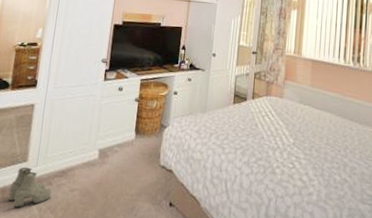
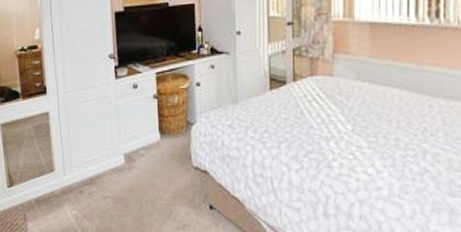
boots: present [7,167,52,208] -> none [43,177,85,217]

